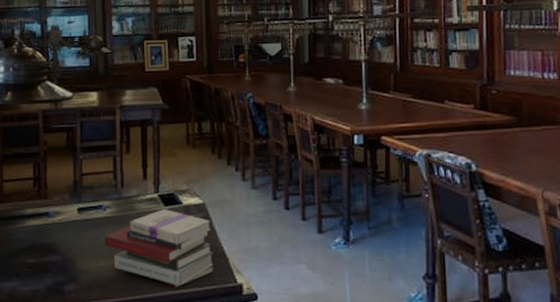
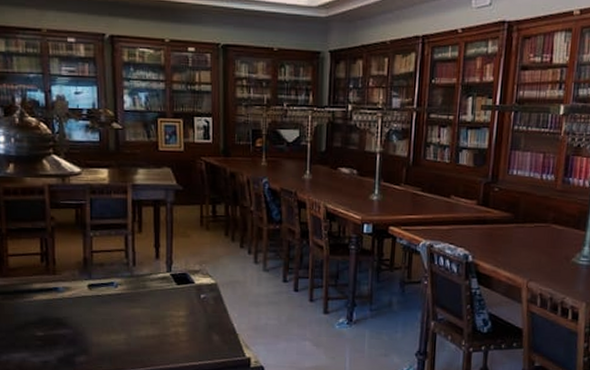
books: present [105,209,213,288] -> none [116,287,223,361]

